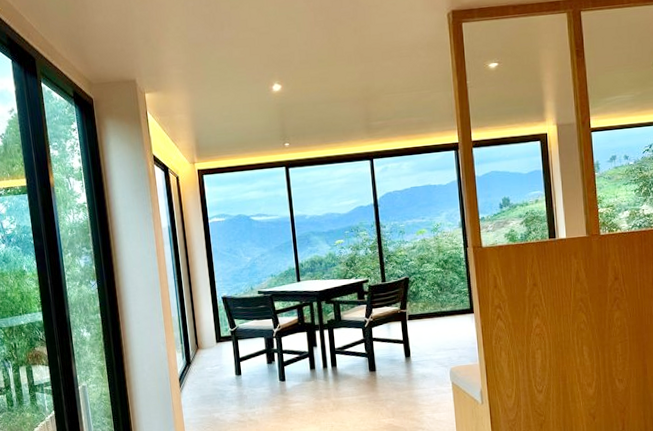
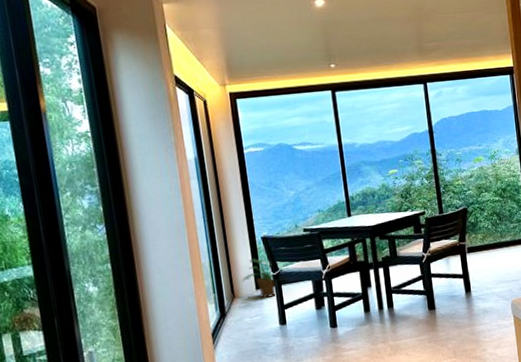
potted plant: none [204,316,233,351] -> present [241,259,276,298]

